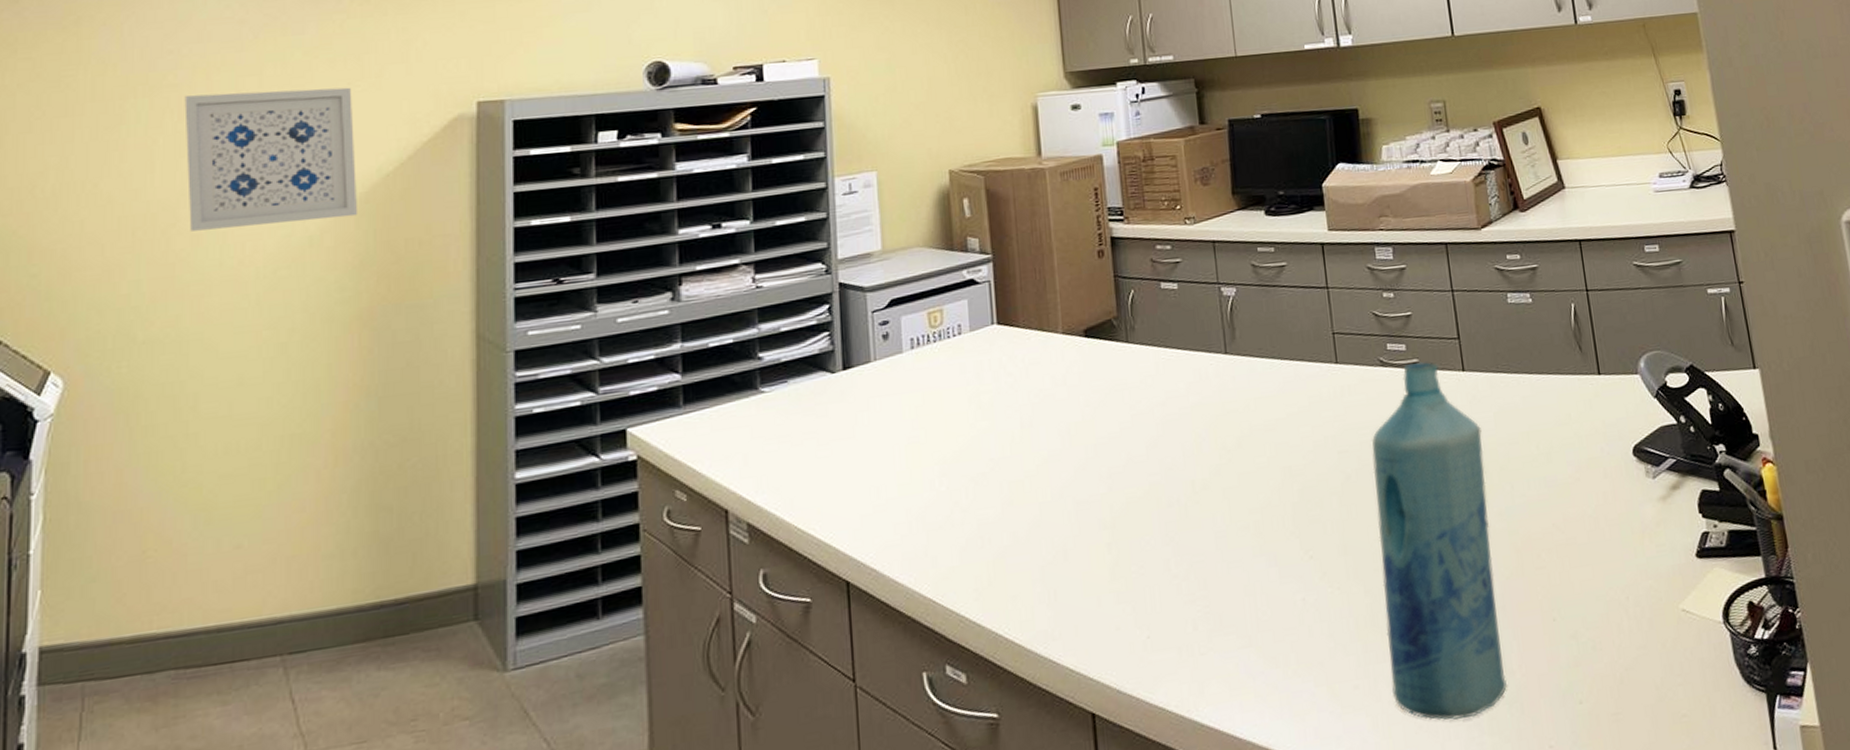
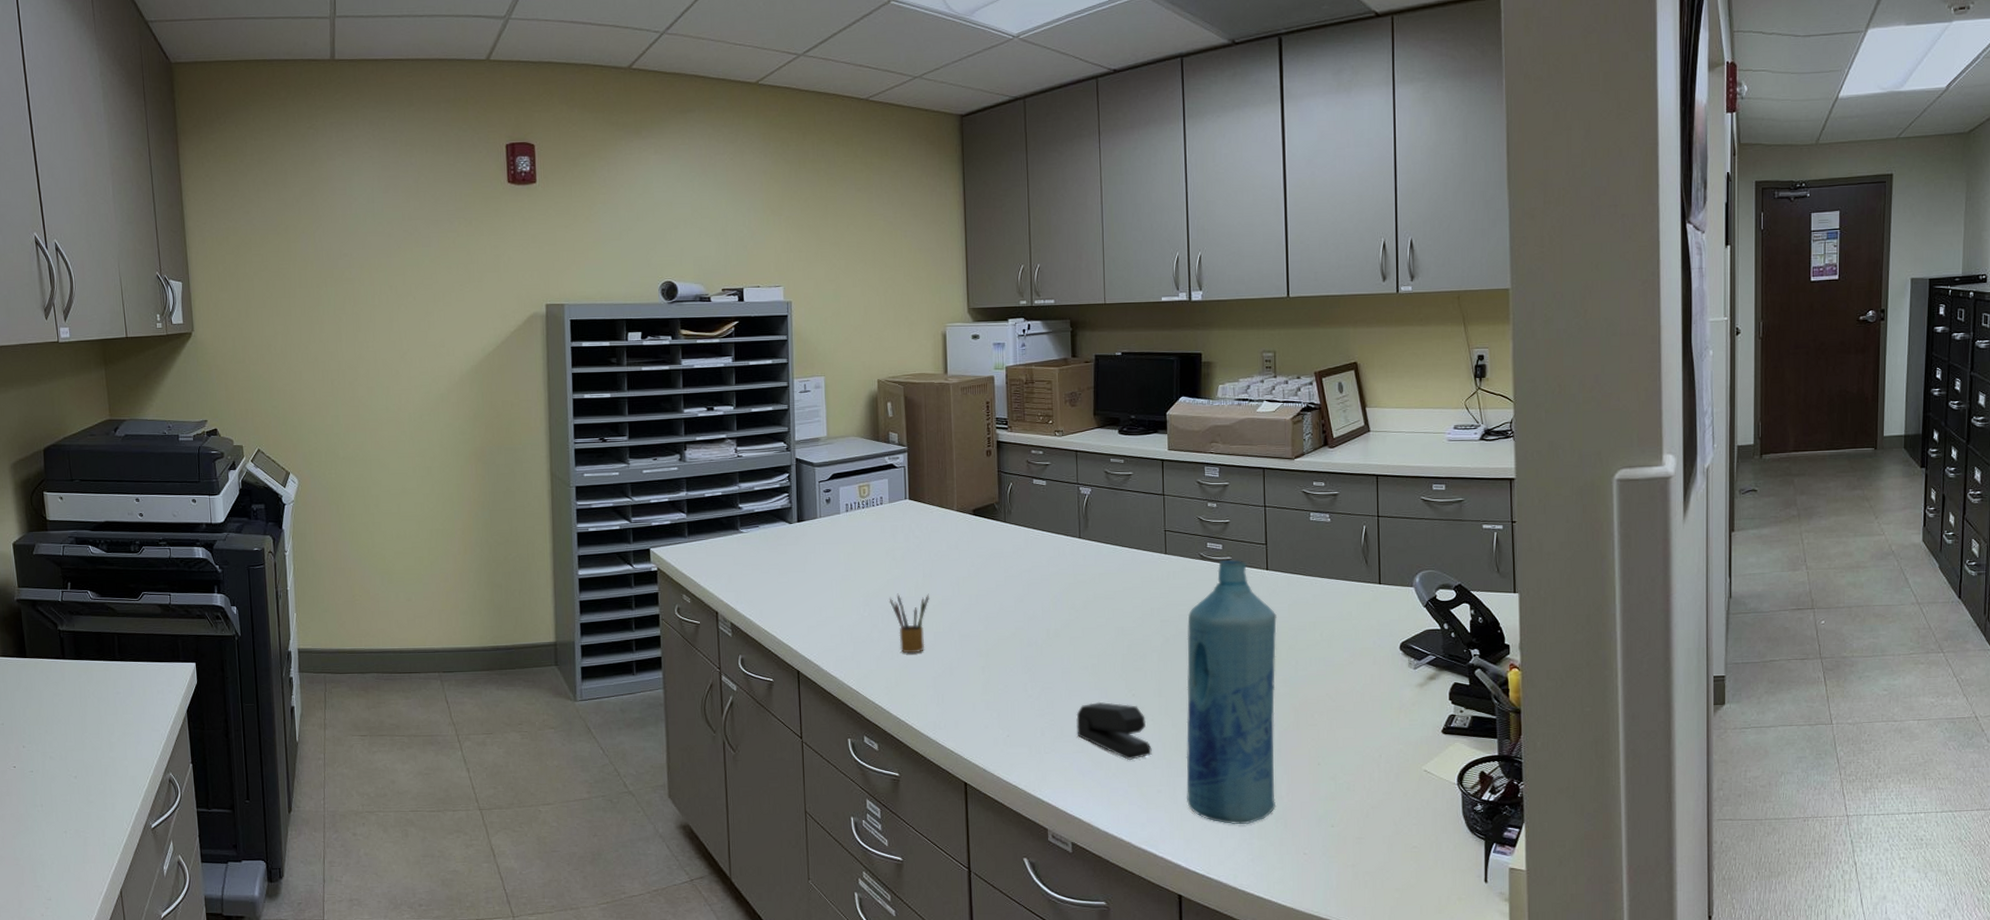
wall art: present [184,87,357,231] -> none [357,287,470,384]
pencil box: none [974,450,1031,538] -> present [889,593,929,654]
stapler: none [1238,570,1342,650] -> present [1076,701,1152,761]

